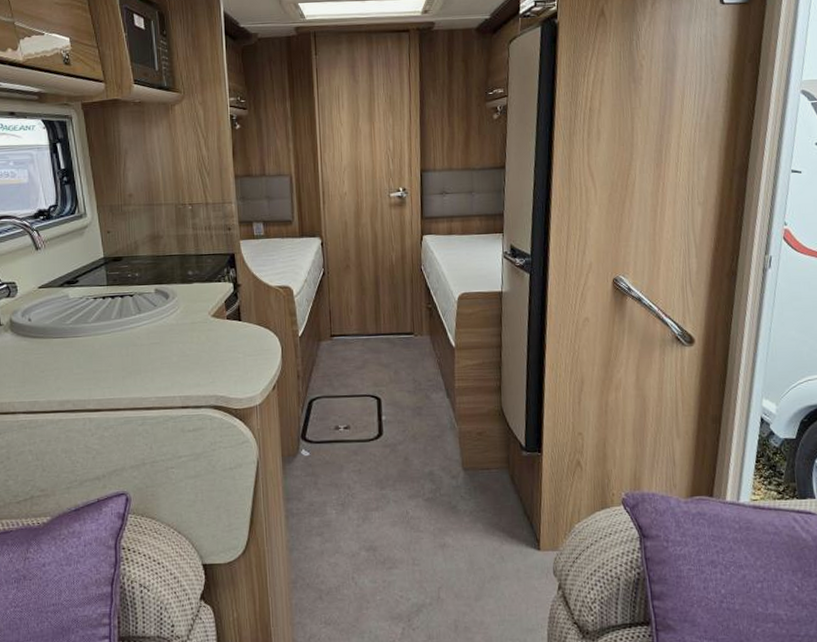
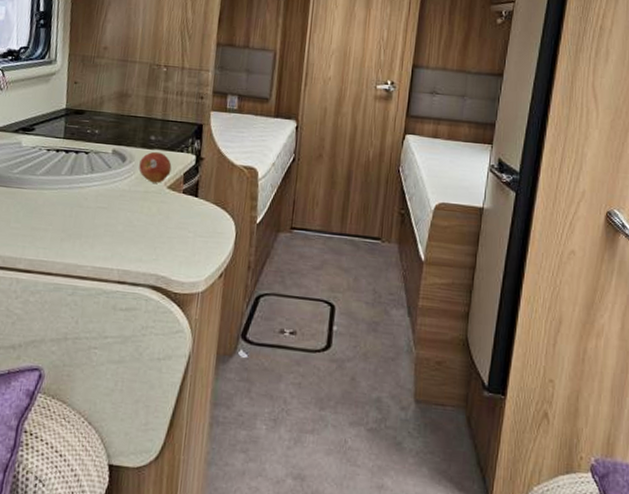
fruit: none [182,285,213,314] -> present [139,151,172,183]

